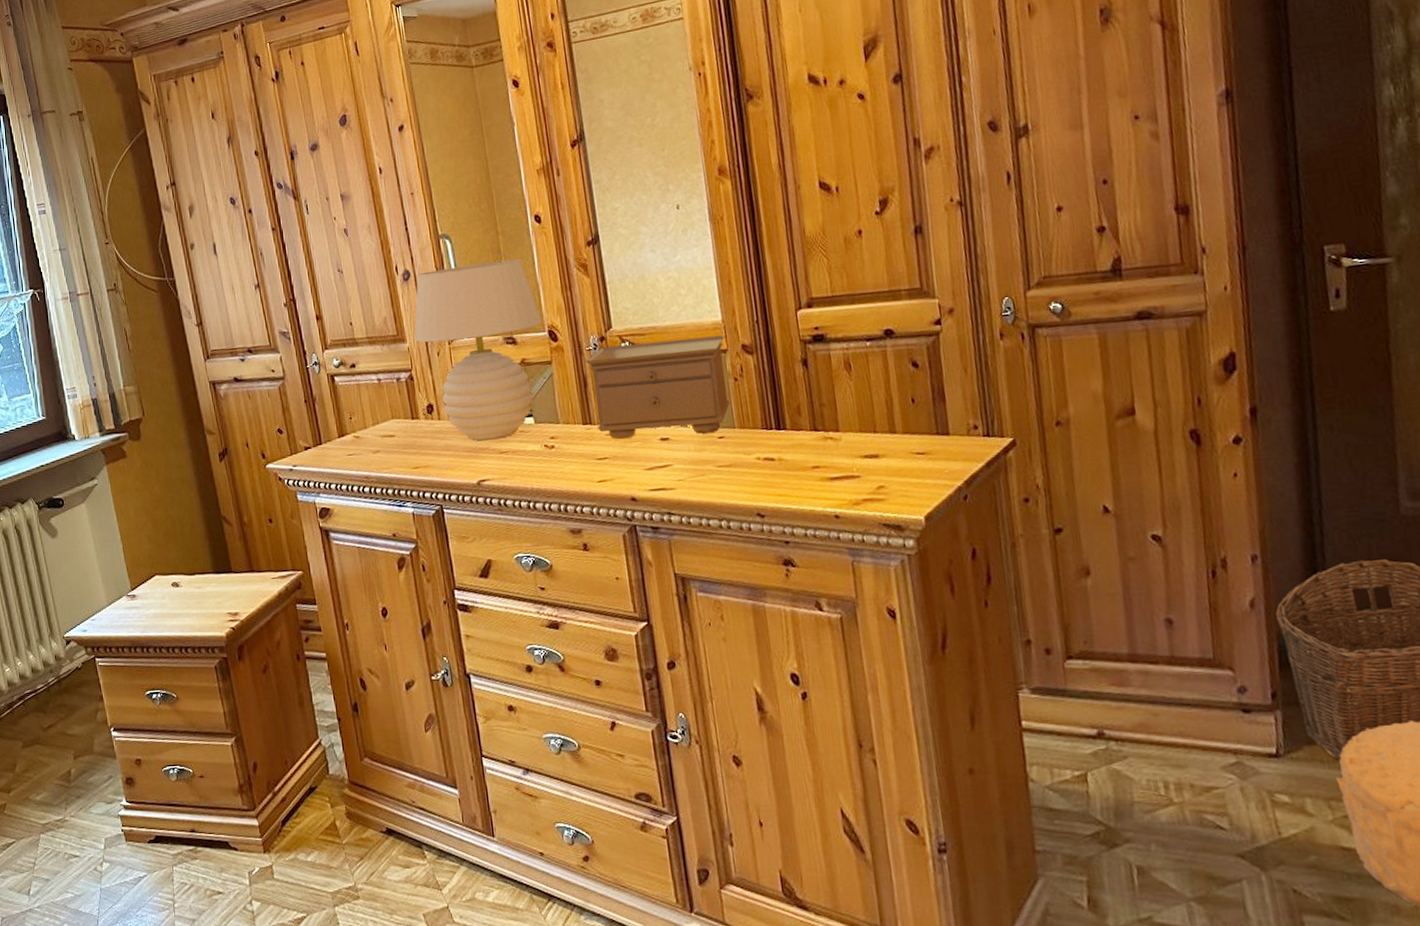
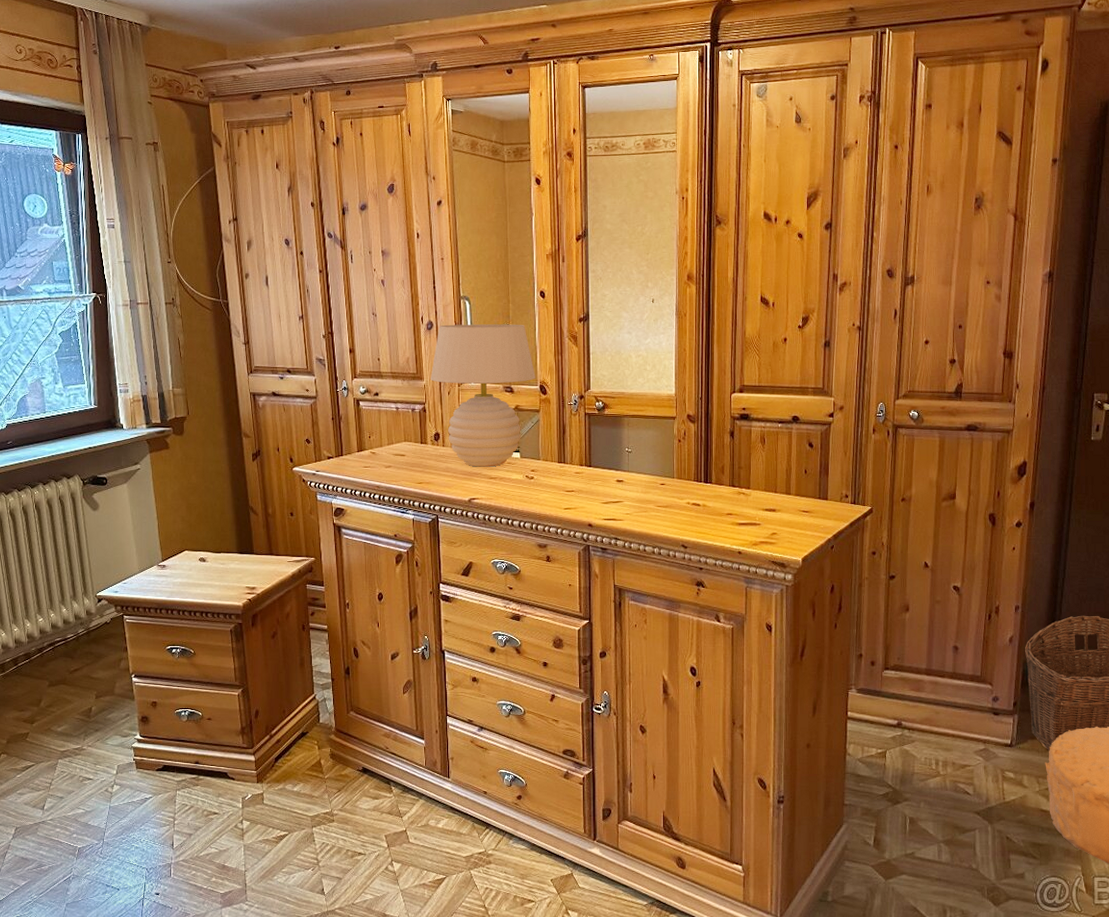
jewelry box: present [585,335,729,440] -> none [566,404,676,480]

